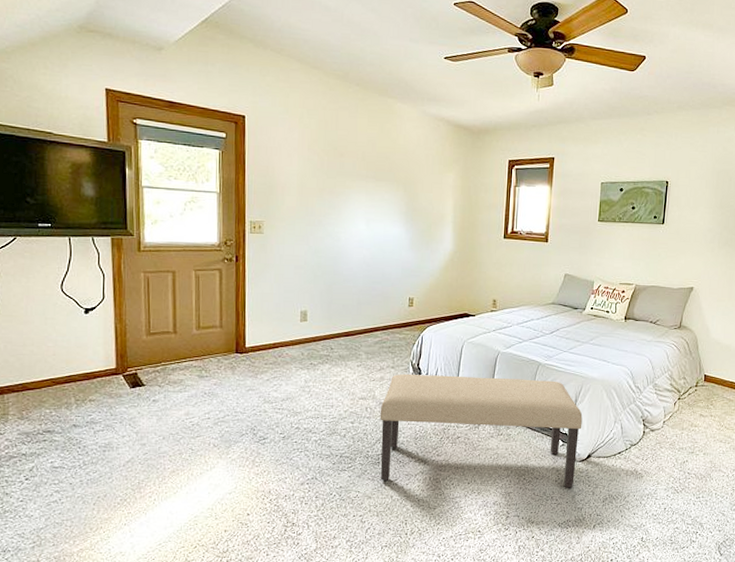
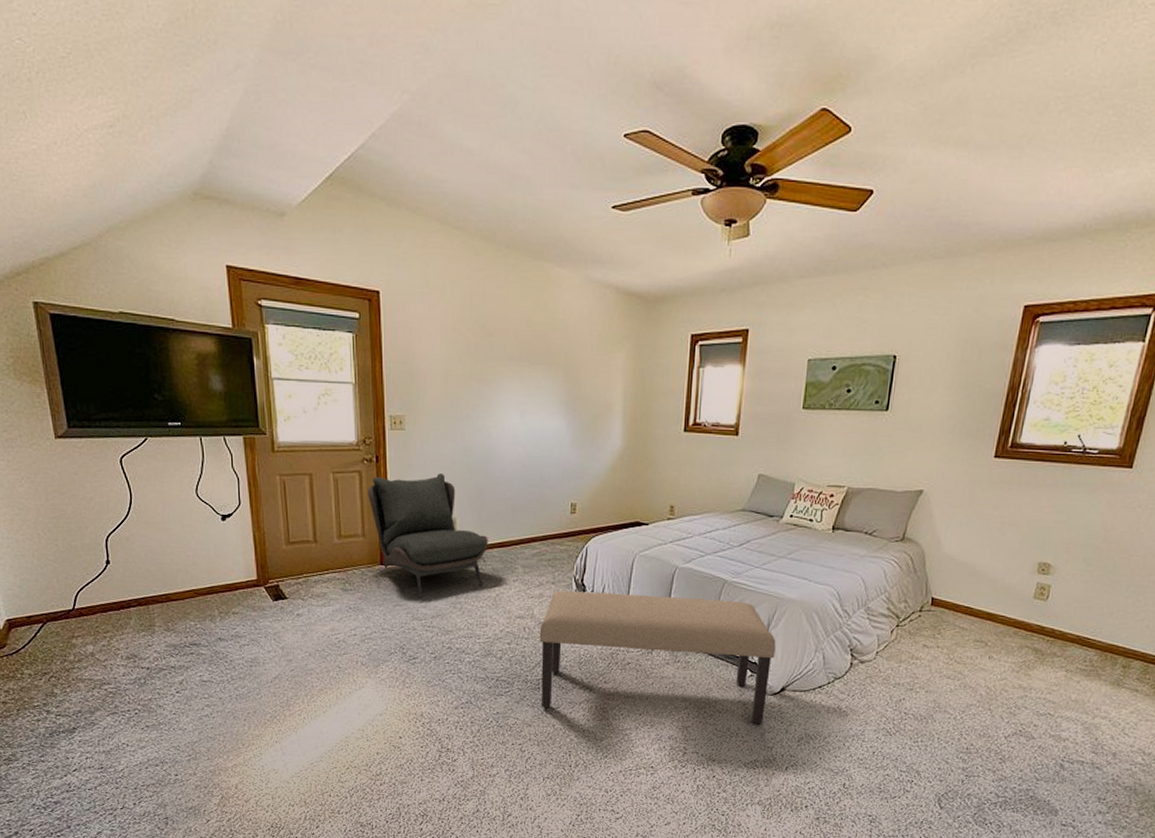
armless chair: none [227,272,335,383] -> present [368,473,488,598]

